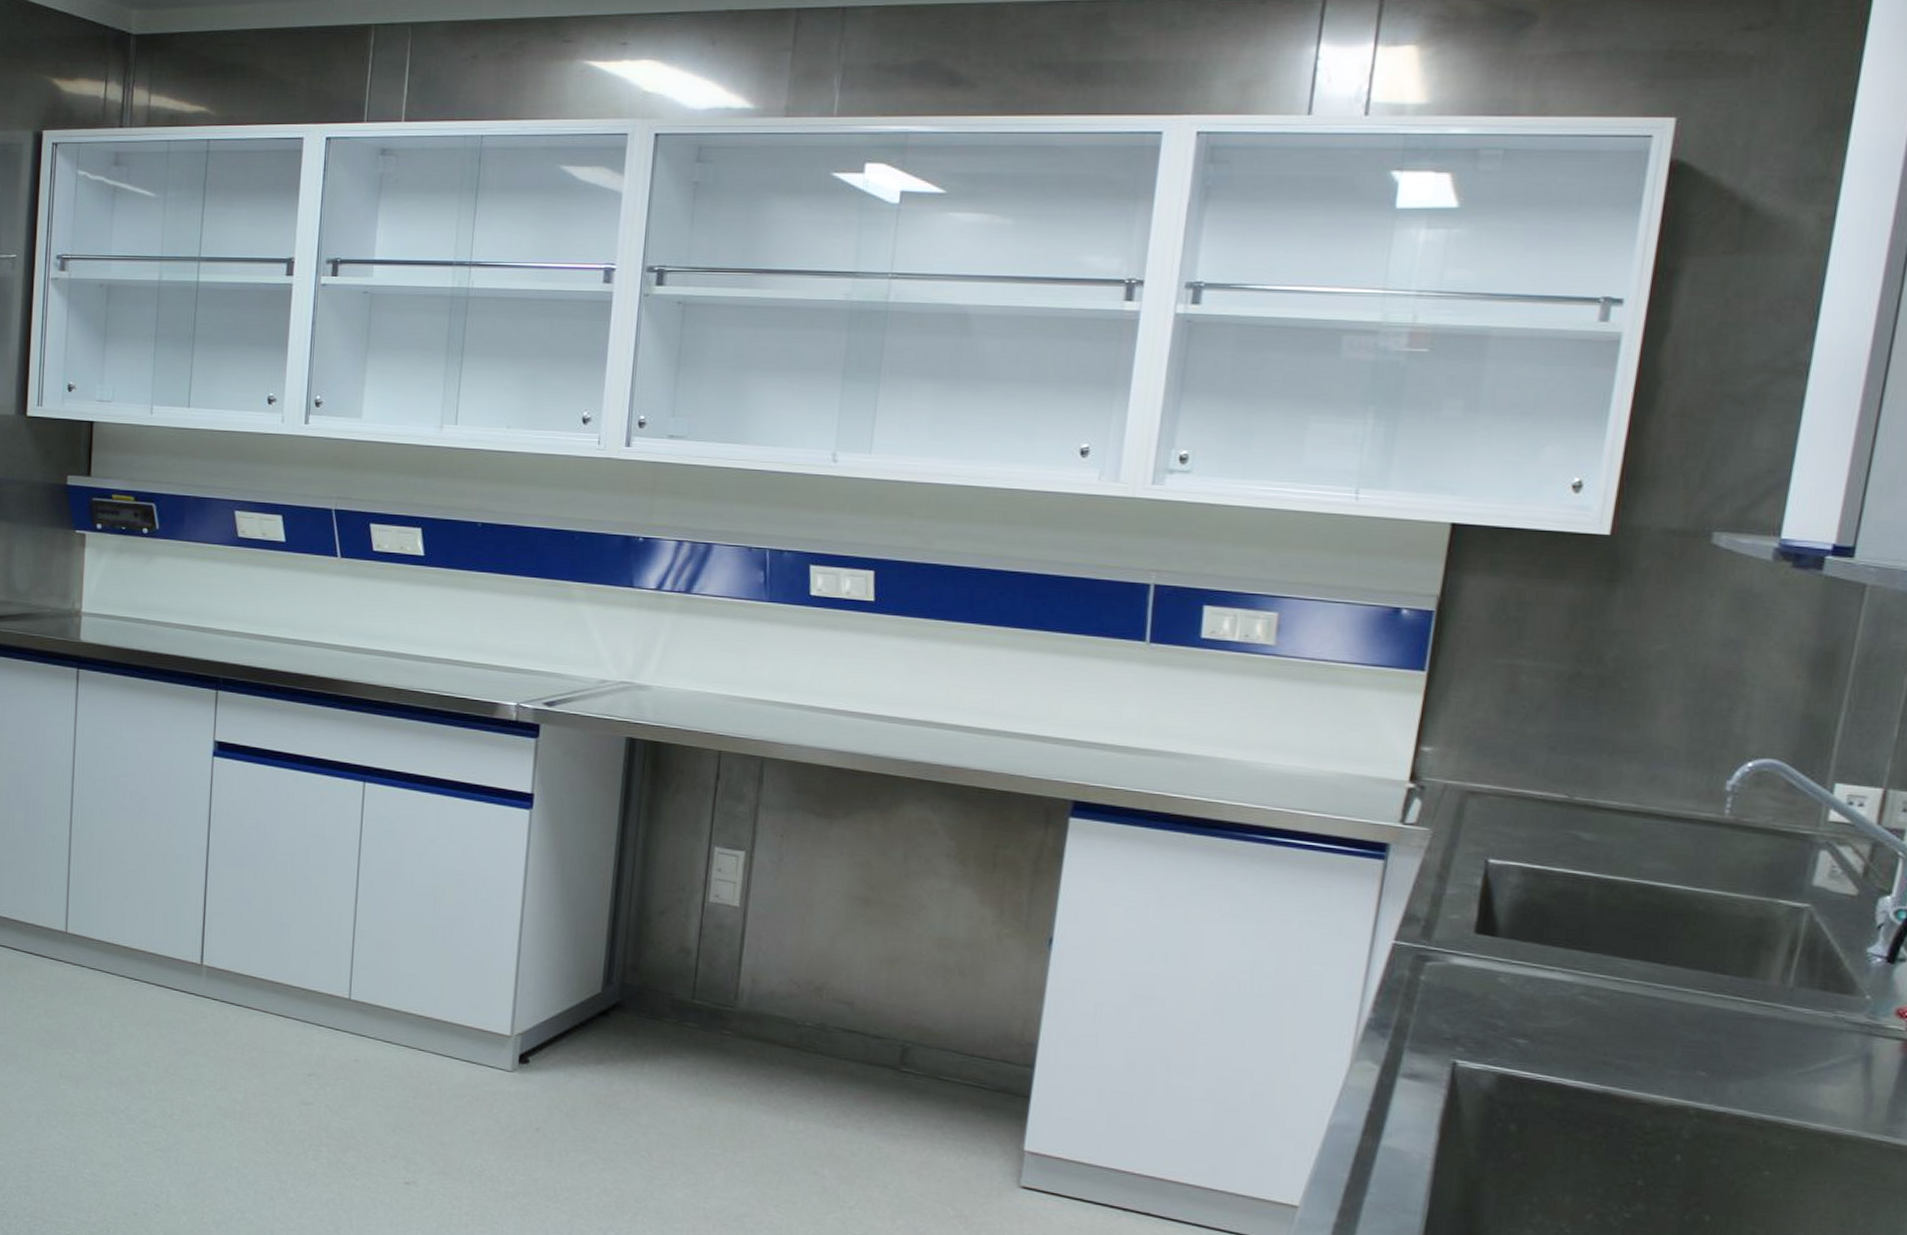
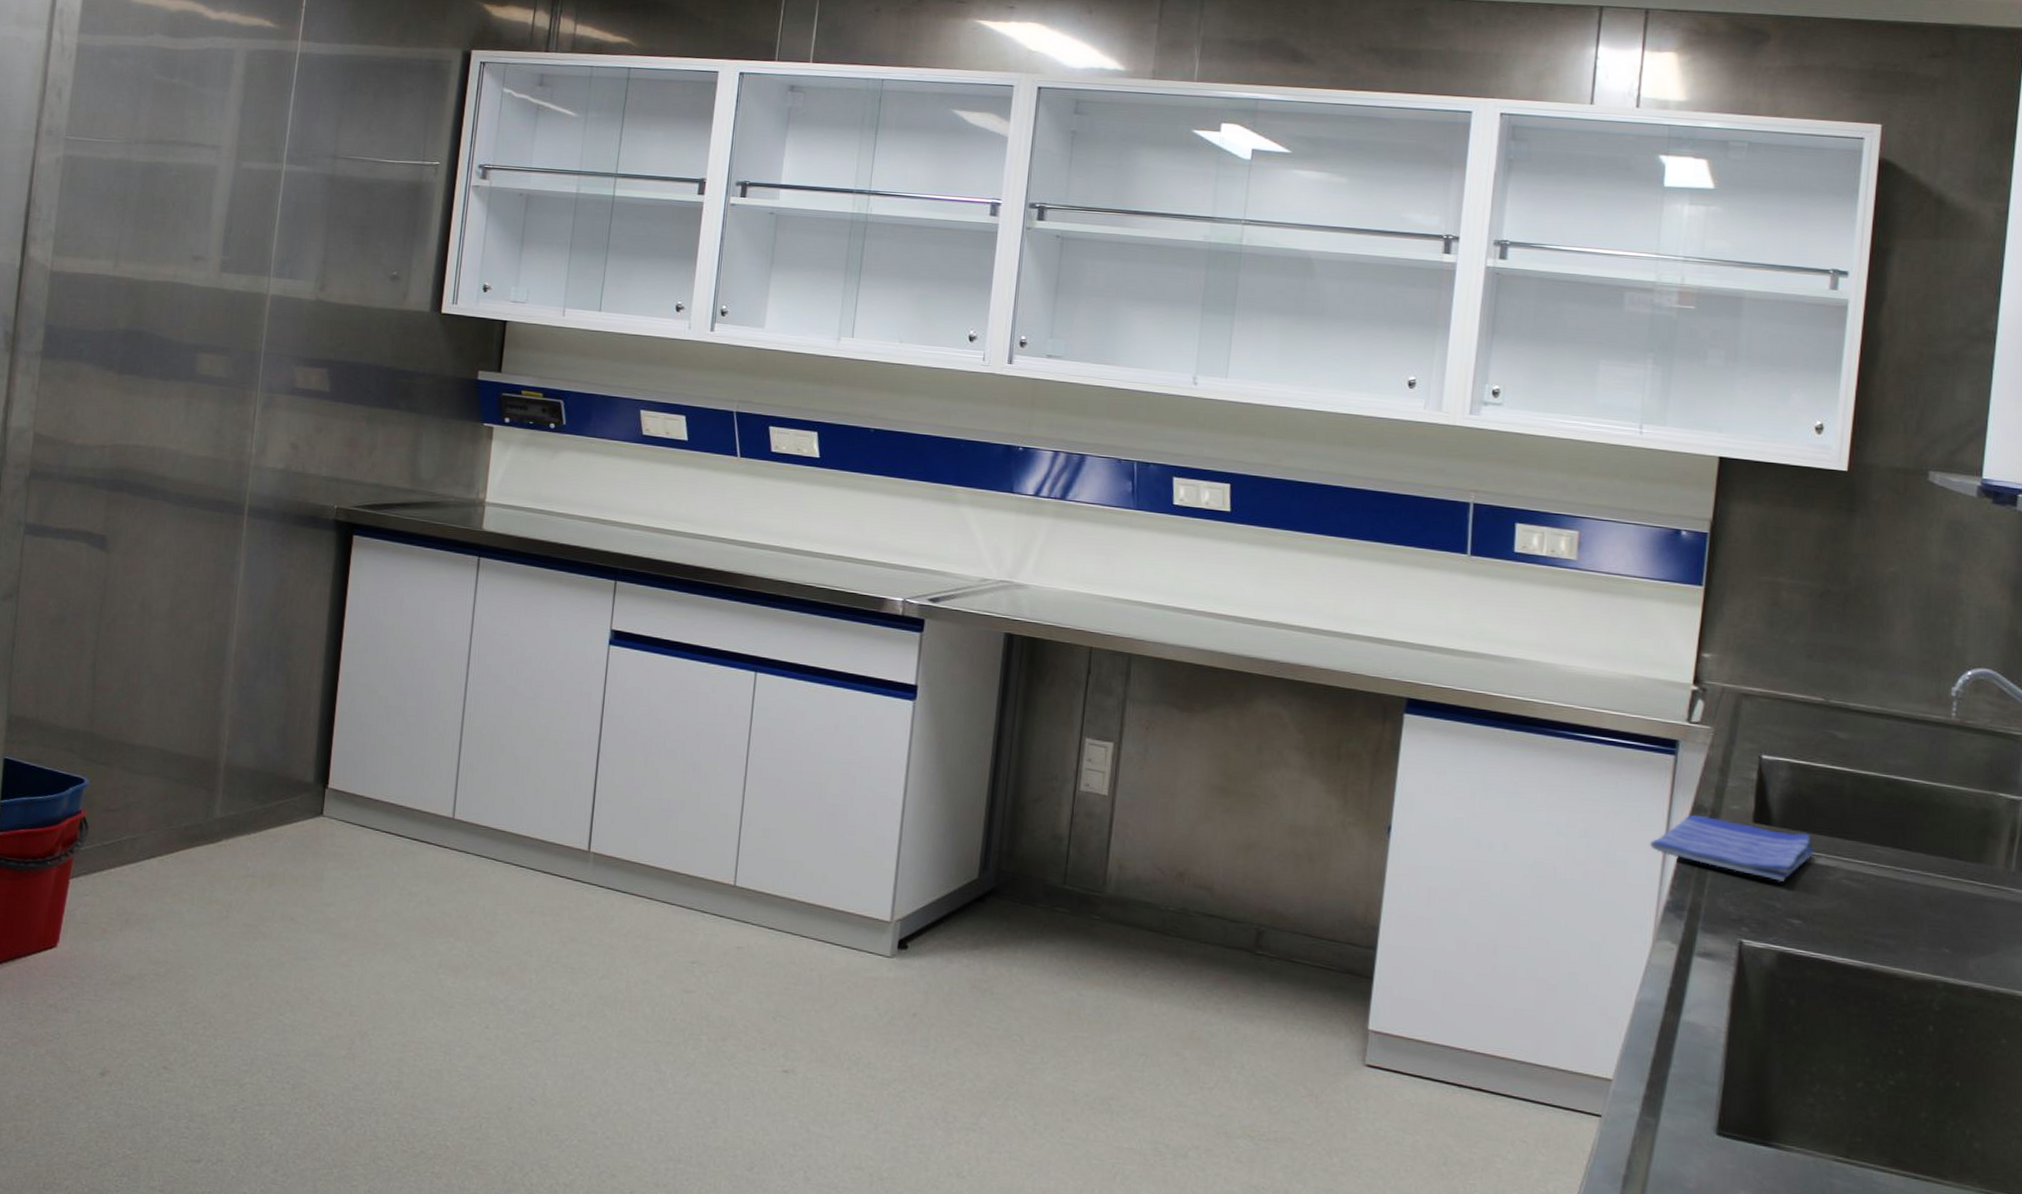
dish towel: none [1350,925,1547,999] -> present [1649,814,1814,883]

